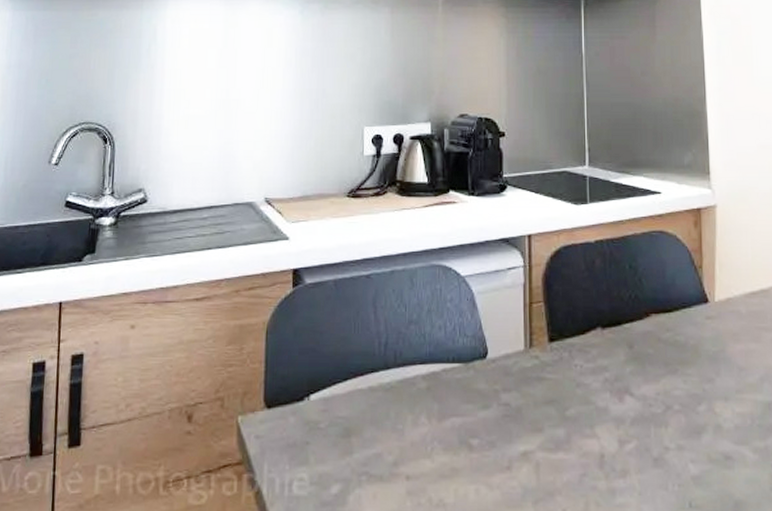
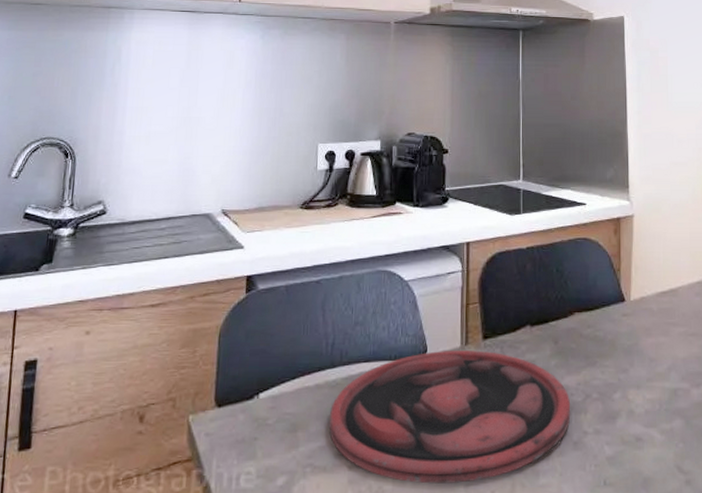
plate: none [385,354,650,499] -> present [329,350,571,484]

